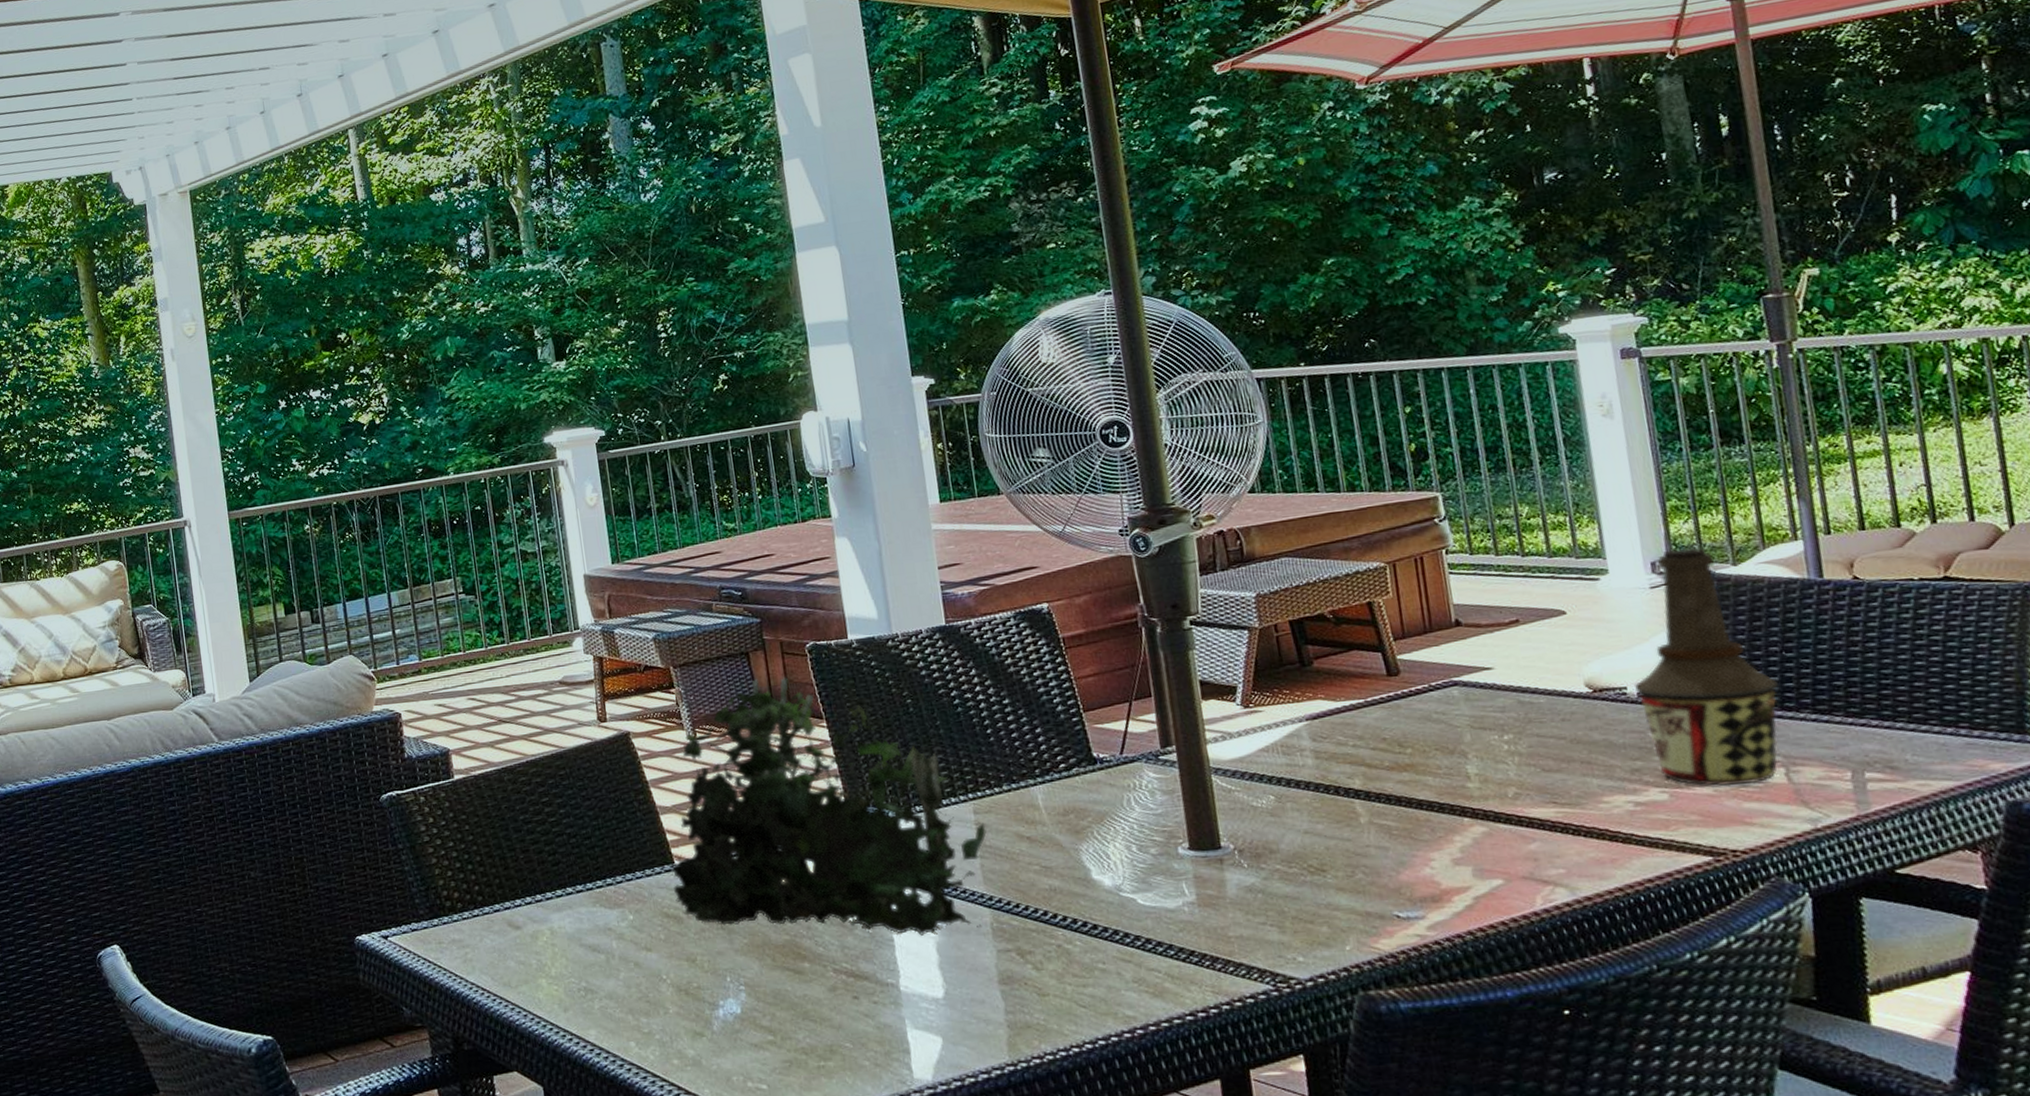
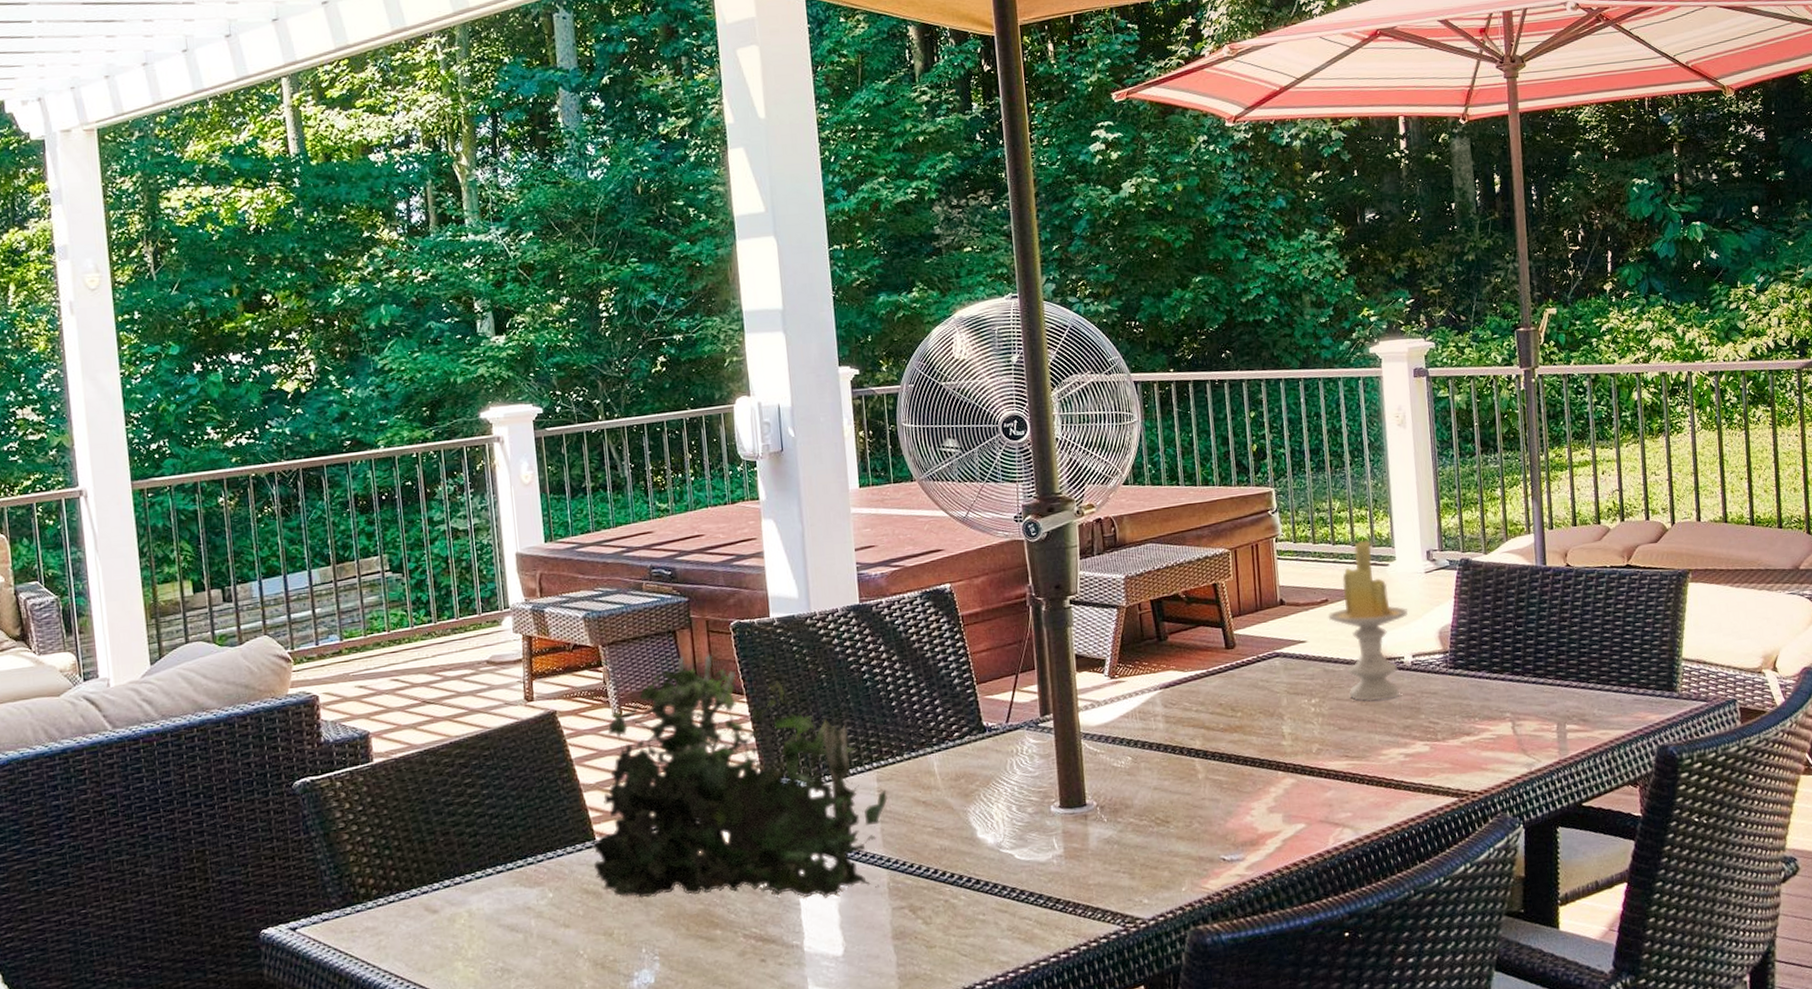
candle: none [1520,550,1630,739] -> present [1328,540,1408,701]
bottle: present [1635,547,1778,786] -> none [1410,538,1511,739]

